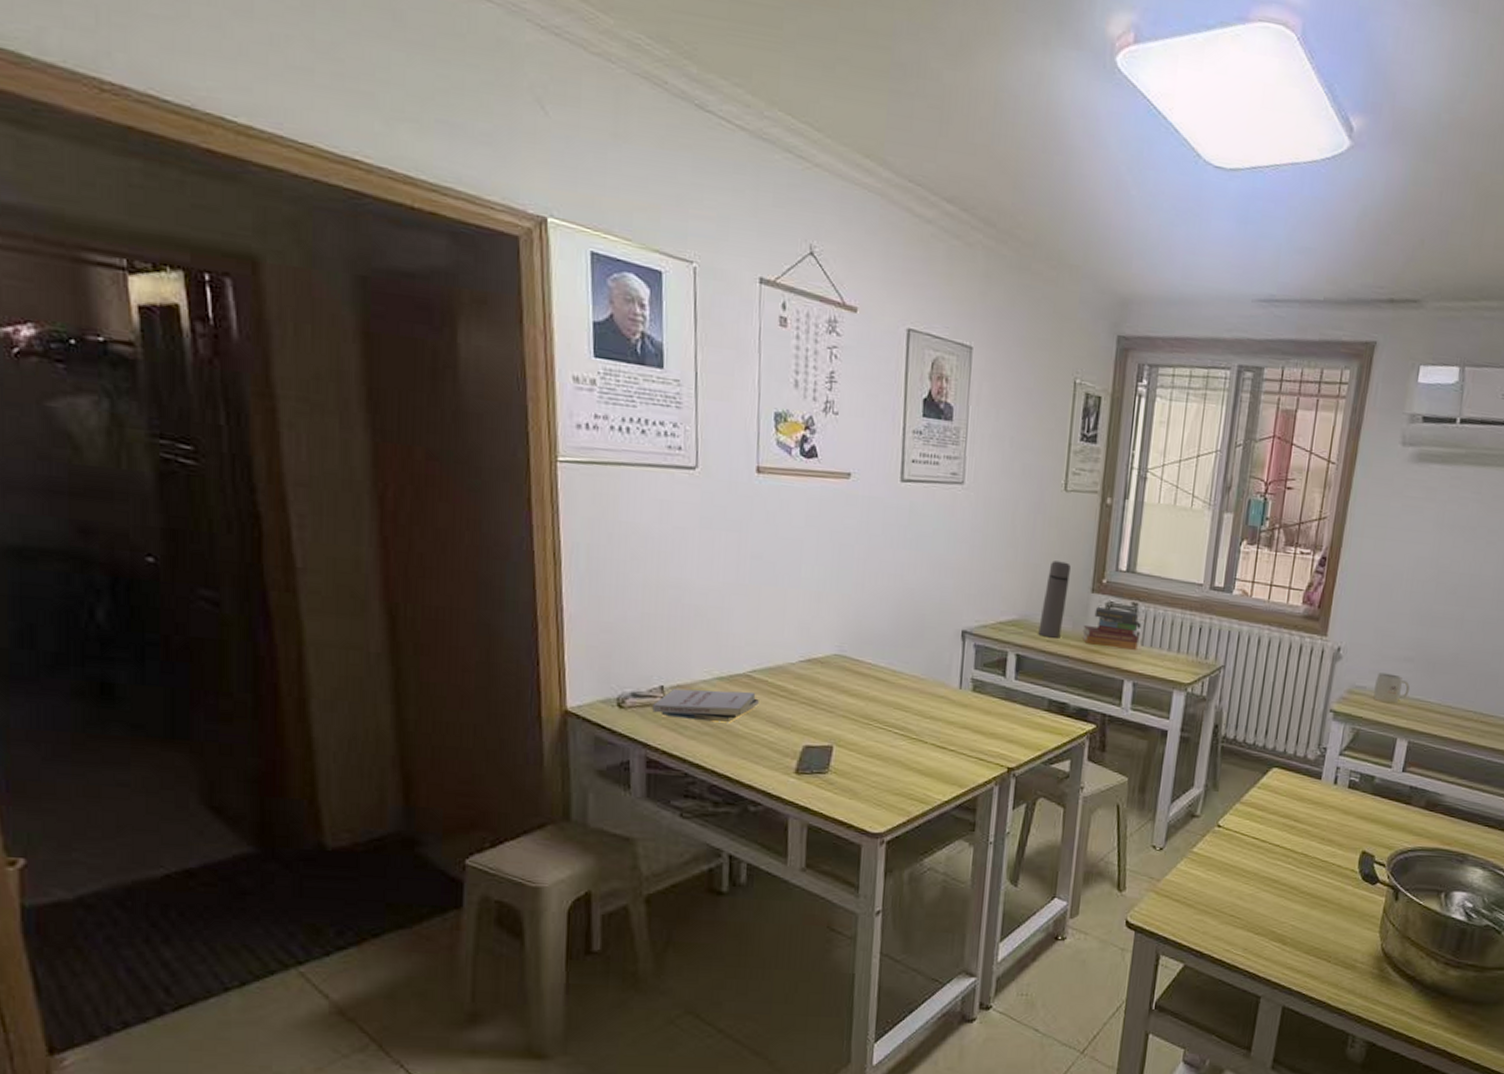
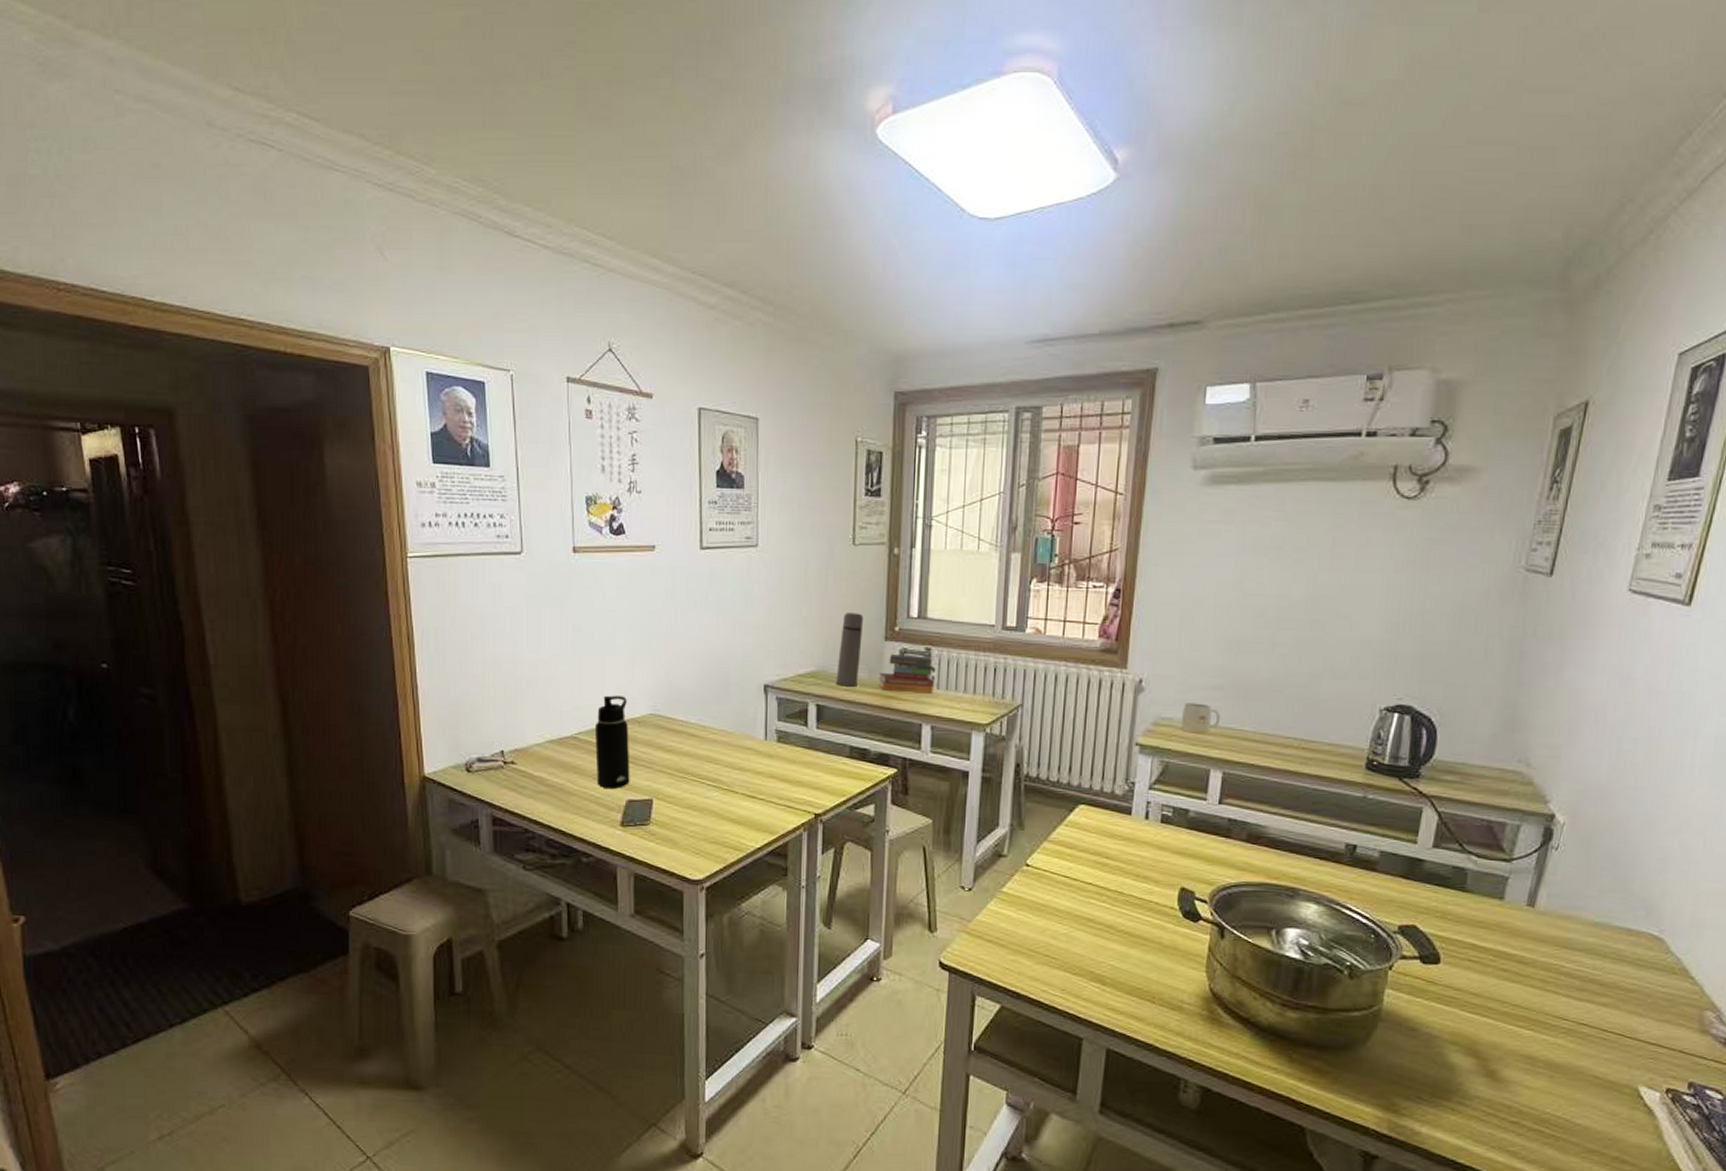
books: present [652,688,759,723] -> none [495,752,586,782]
water bottle: none [770,631,810,733] -> present [594,695,630,788]

